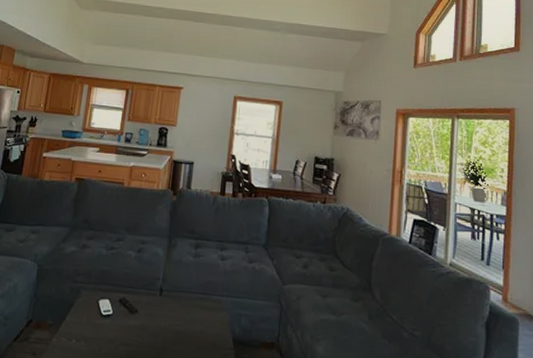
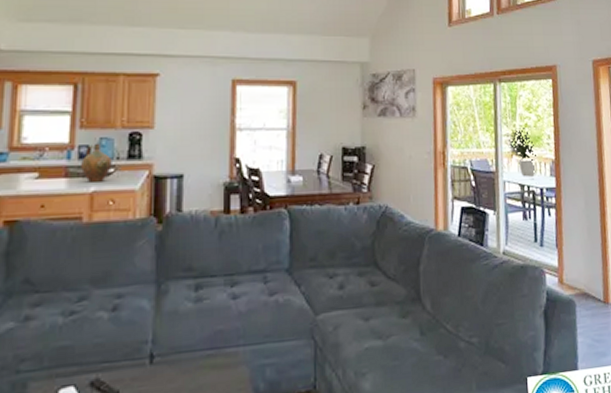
ceramic jug: none [126,132,147,160] -> present [81,143,112,183]

